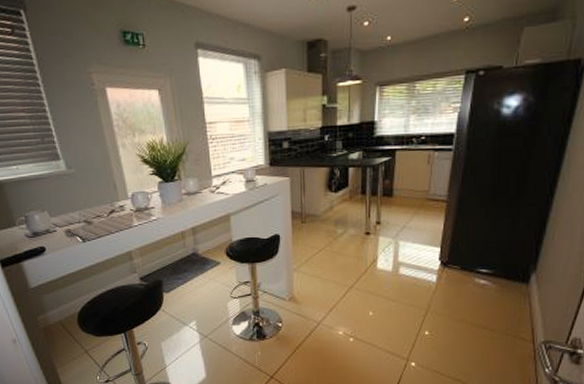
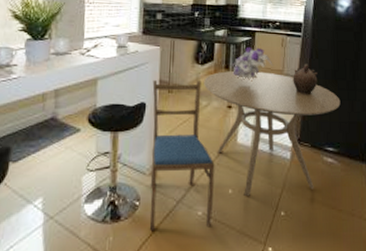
dining chair: none [284,209,354,347] -> present [149,80,215,230]
dining table: none [337,194,500,318] -> present [203,71,341,197]
bouquet: none [370,167,417,206] -> present [232,46,273,81]
ceramic jug: none [441,180,472,215] -> present [293,63,318,94]

